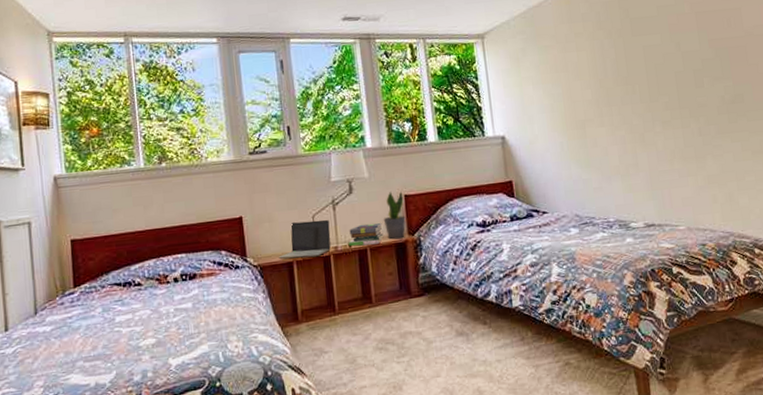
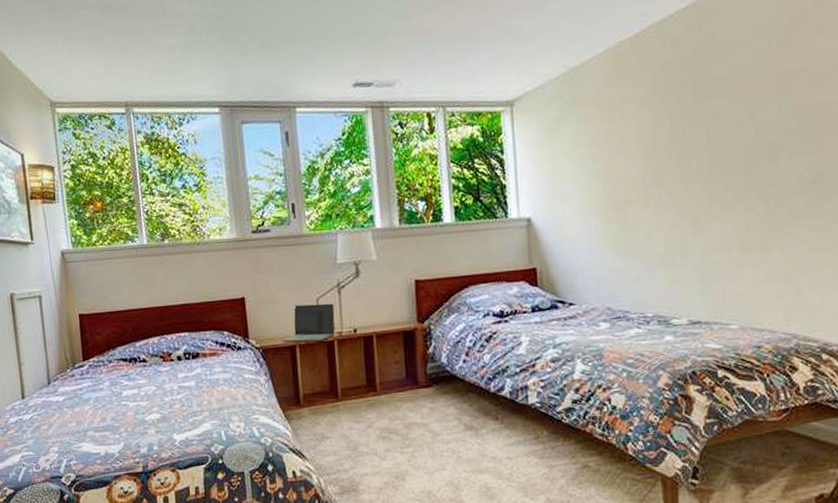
books: present [348,223,384,247] -> none [353,309,391,333]
potted plant: present [383,191,406,240] -> none [391,275,415,327]

